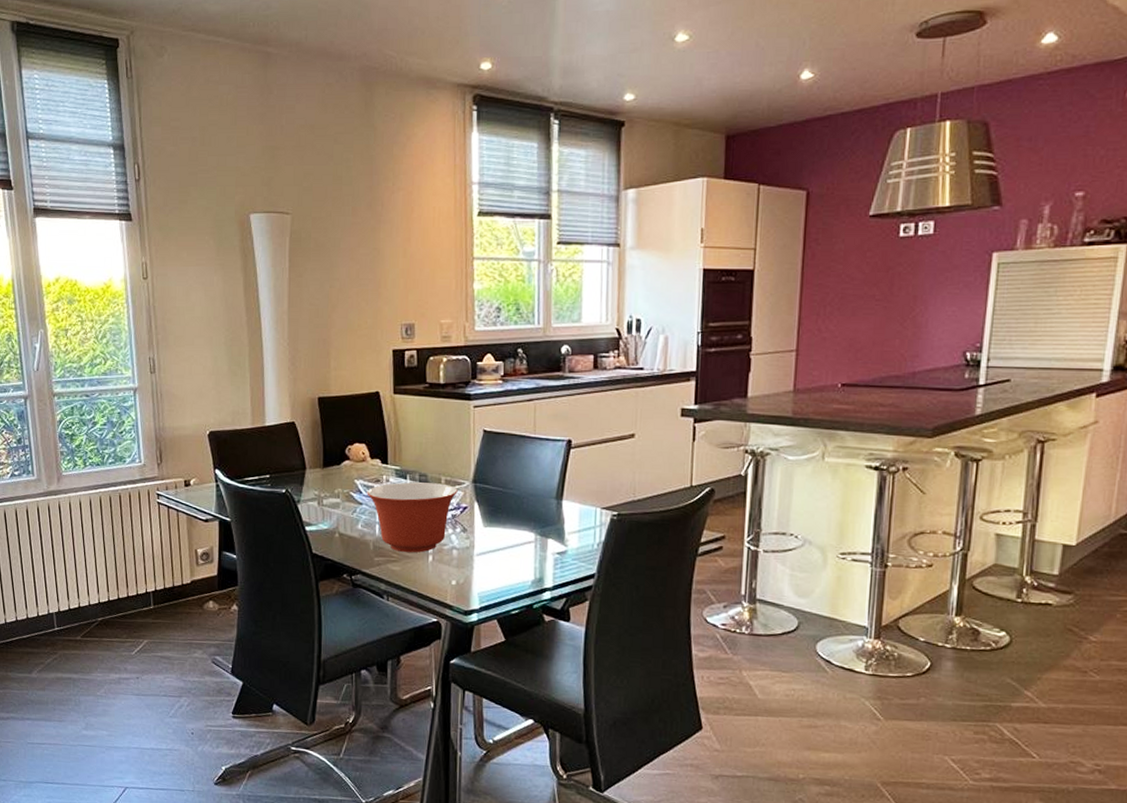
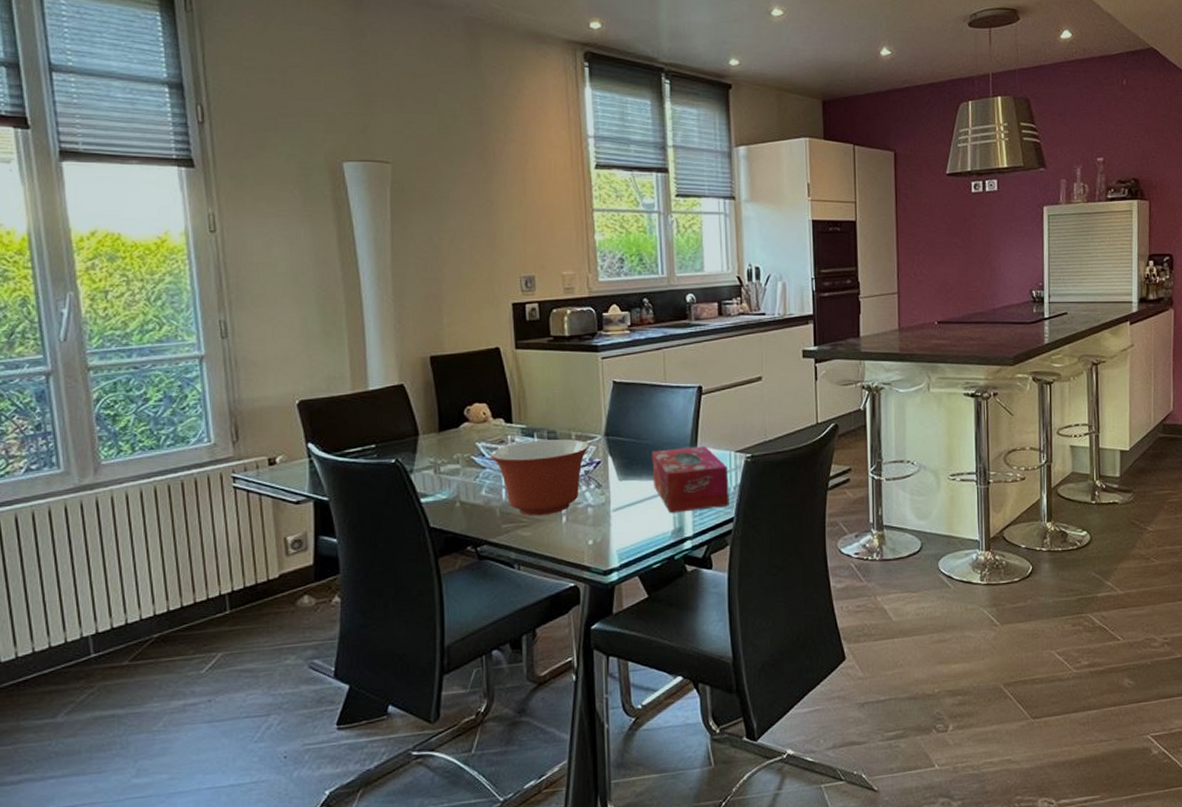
tissue box: none [516,499,593,563] -> present [652,445,729,513]

